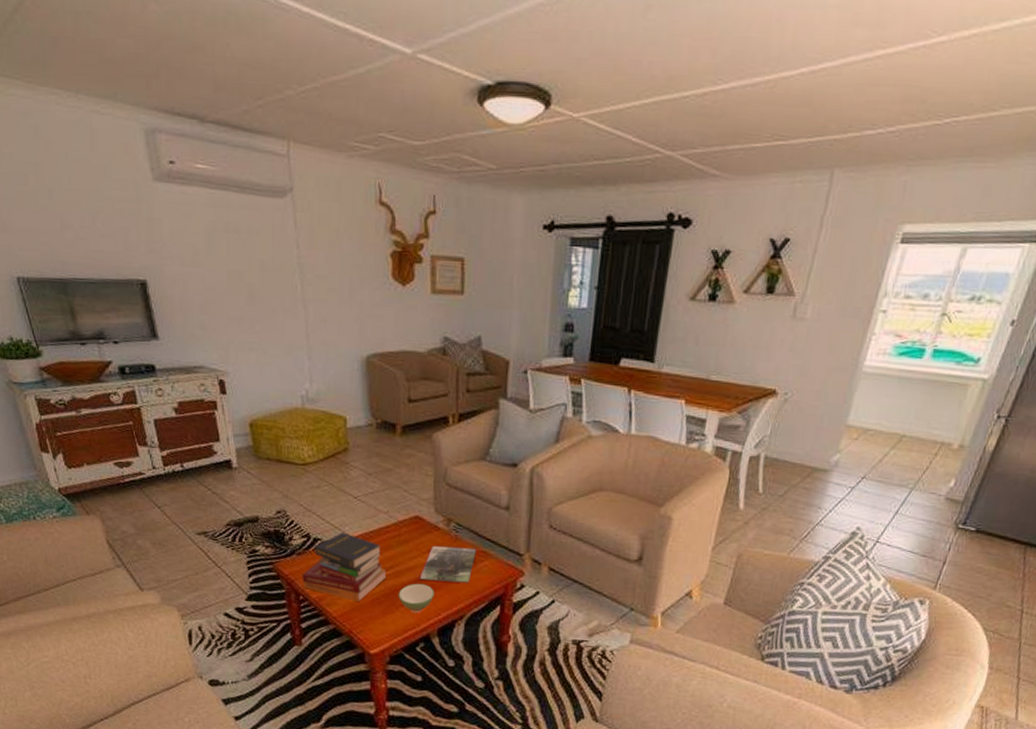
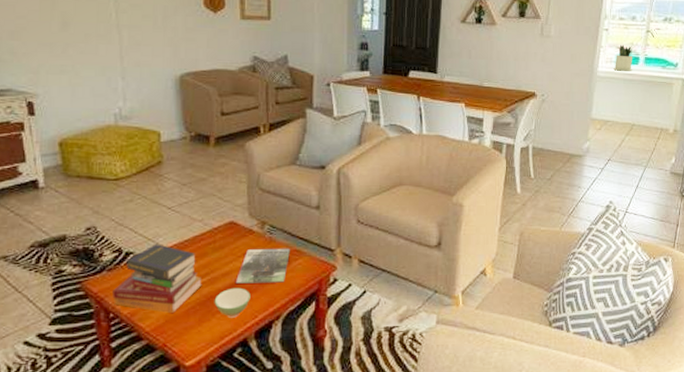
planter: none [886,331,919,367] -> present [614,44,633,71]

